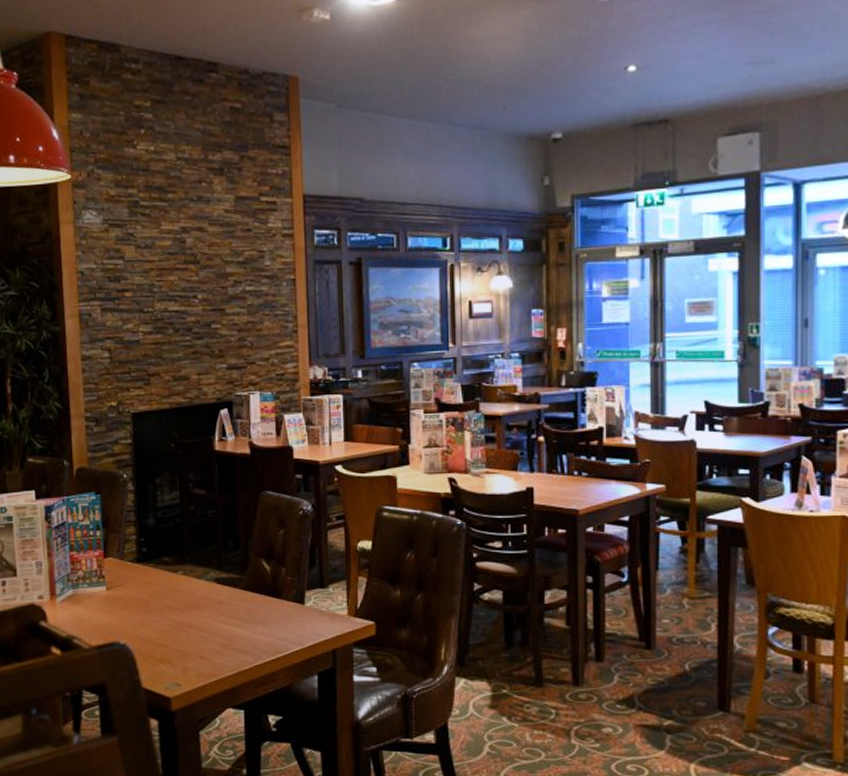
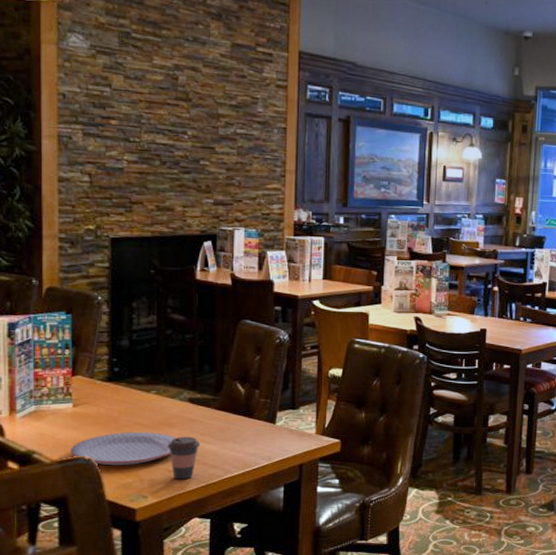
plate: none [106,615,206,652] -> present [70,431,176,466]
coffee cup: none [197,619,230,667] -> present [167,436,201,480]

